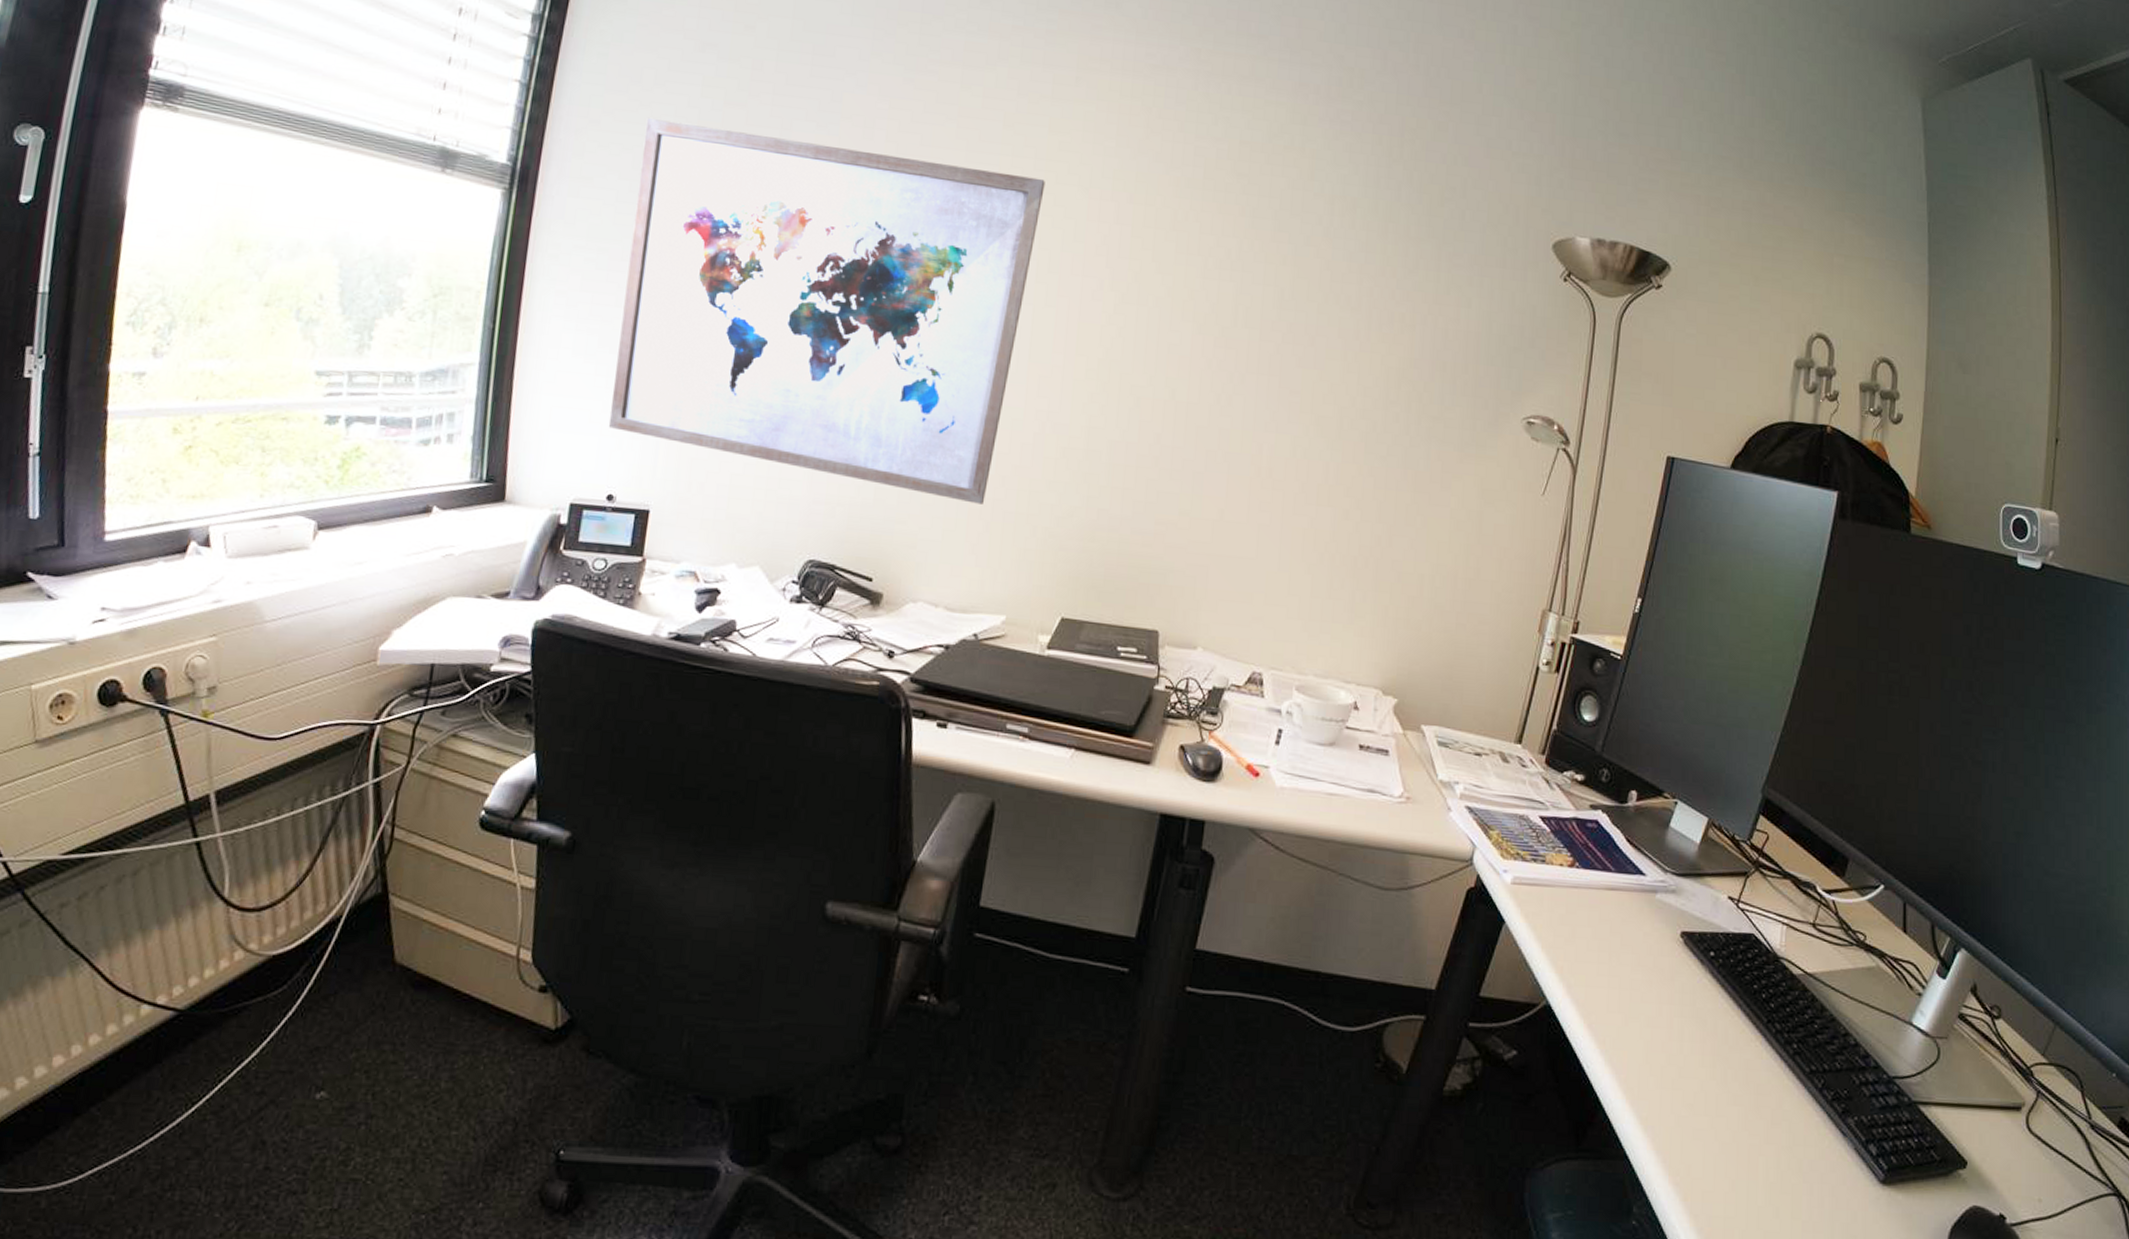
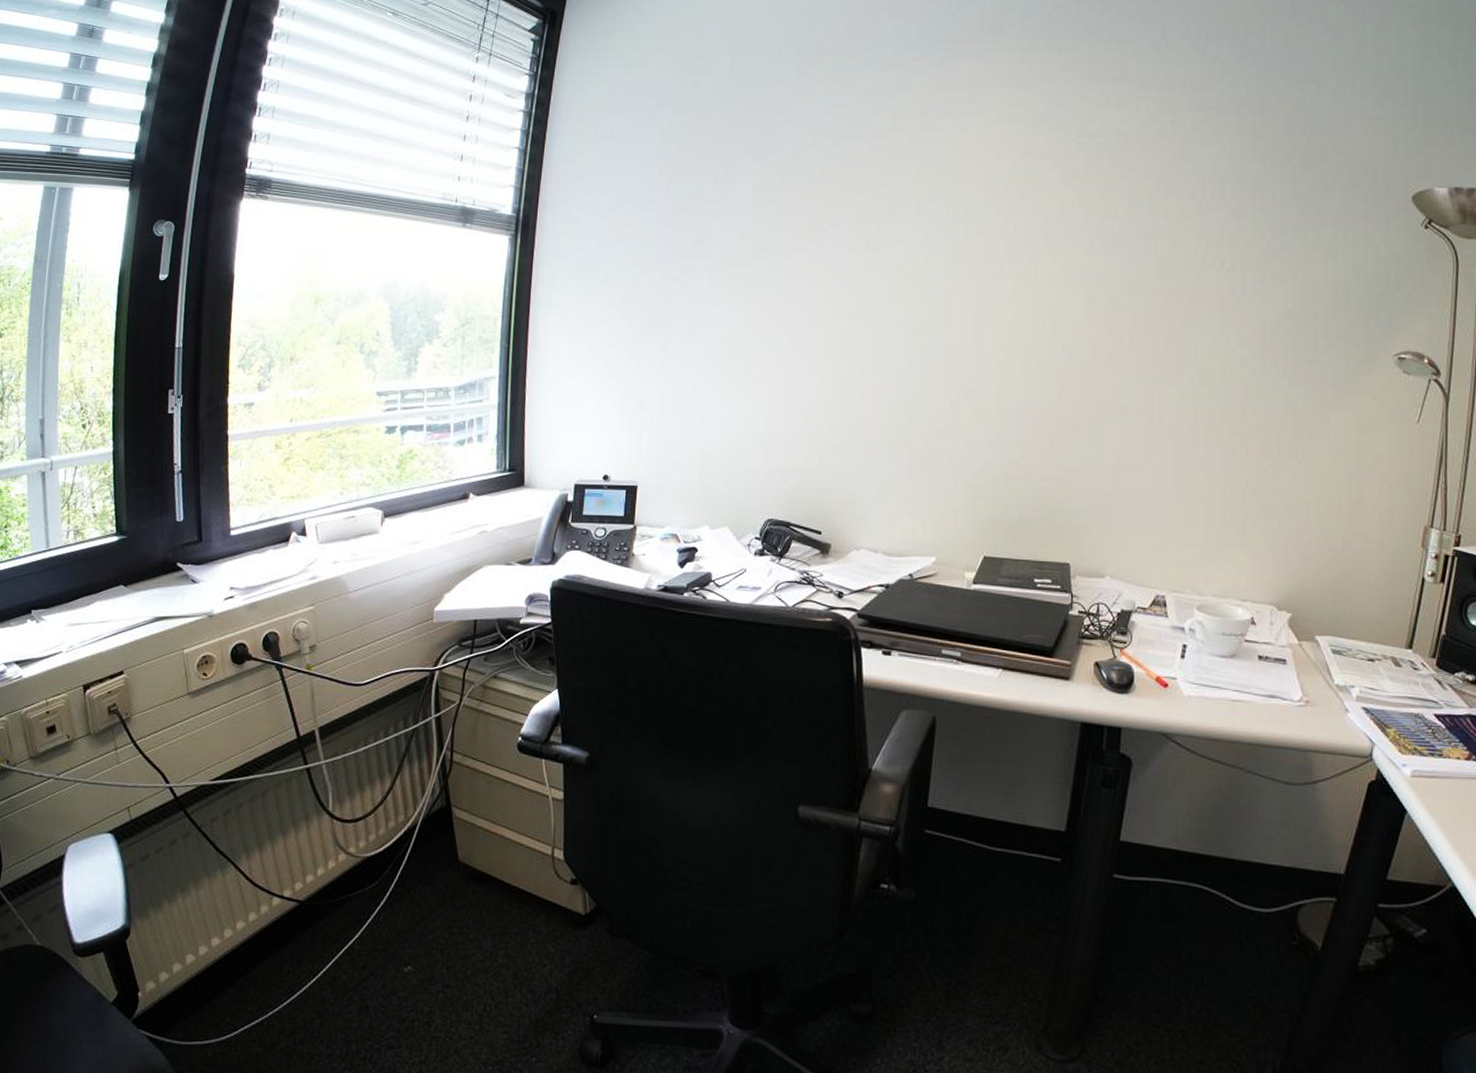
wall art: present [608,117,1045,504] -> none [601,166,948,464]

